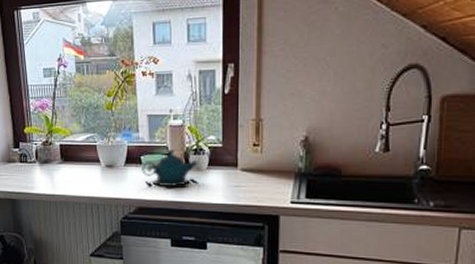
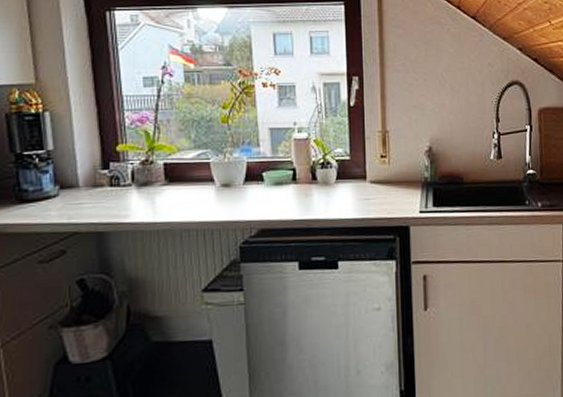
teapot: present [142,150,198,189] -> none [264,164,326,207]

